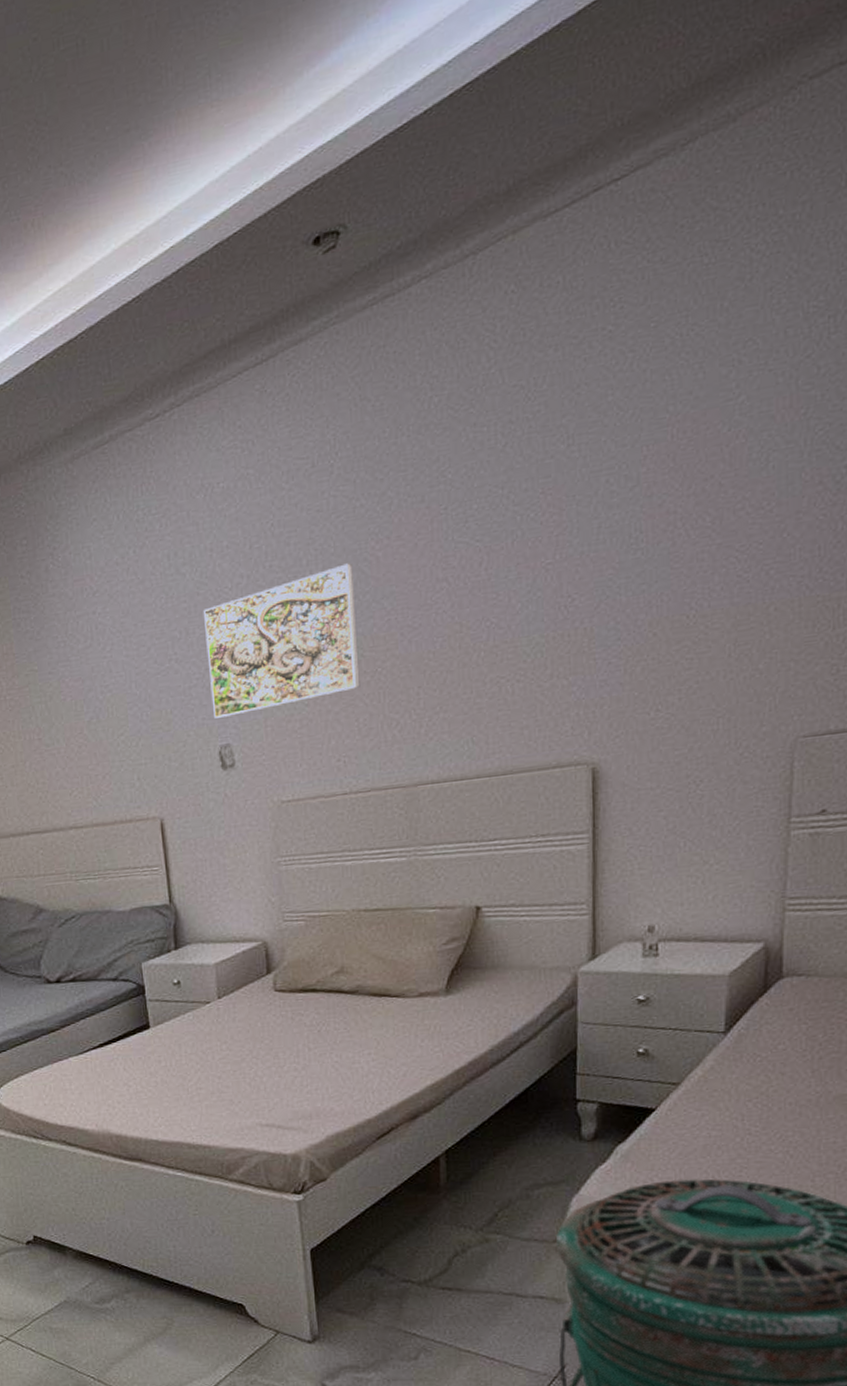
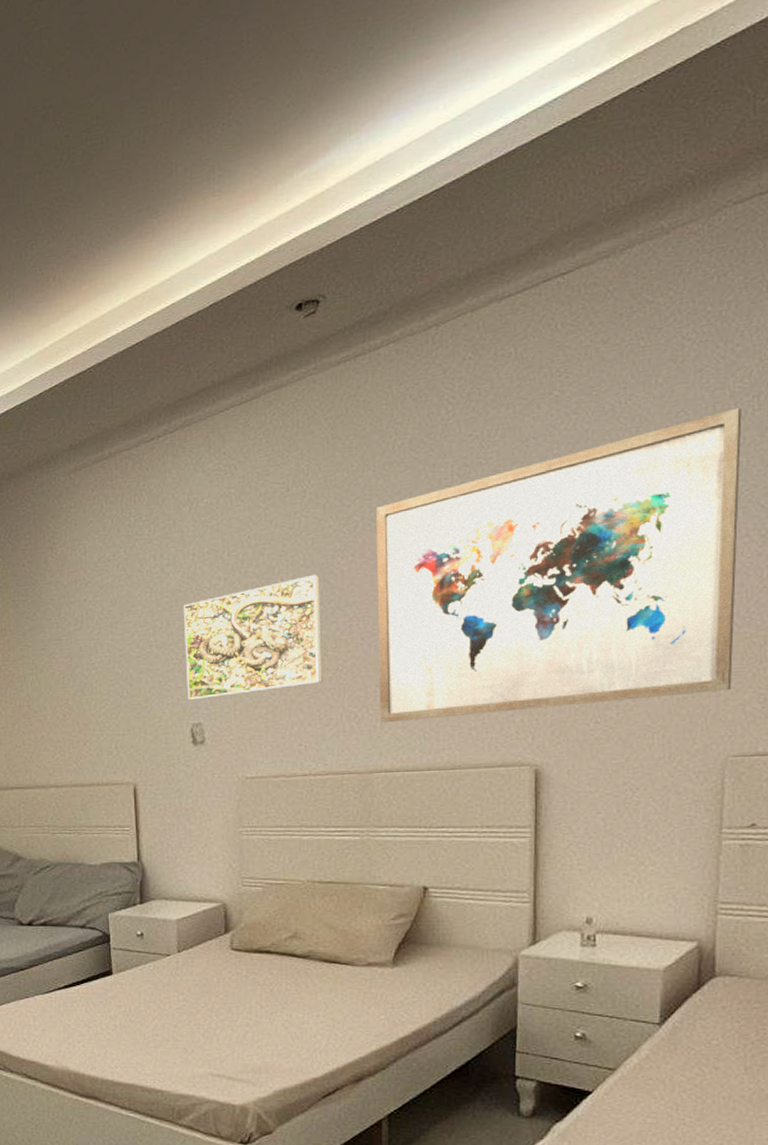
wall art: none [411,331,816,729] -> present [375,407,742,723]

